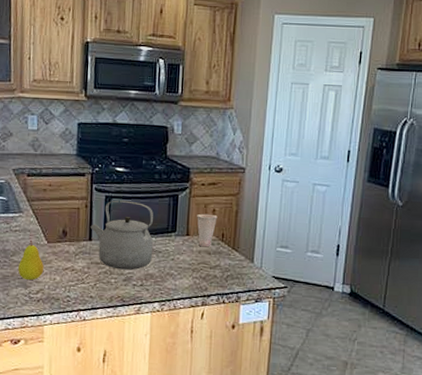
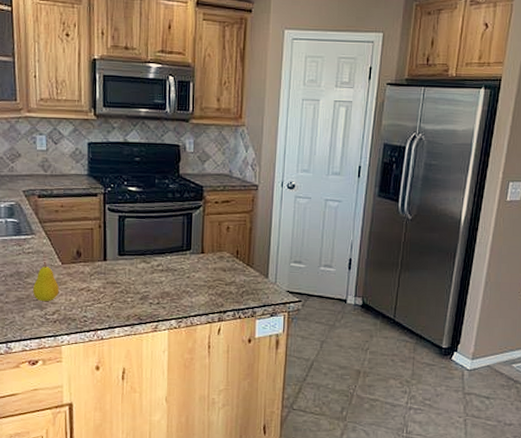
tea kettle: present [90,200,153,270] -> none [104,220,169,289]
cup: present [197,213,218,247] -> none [211,231,232,264]

